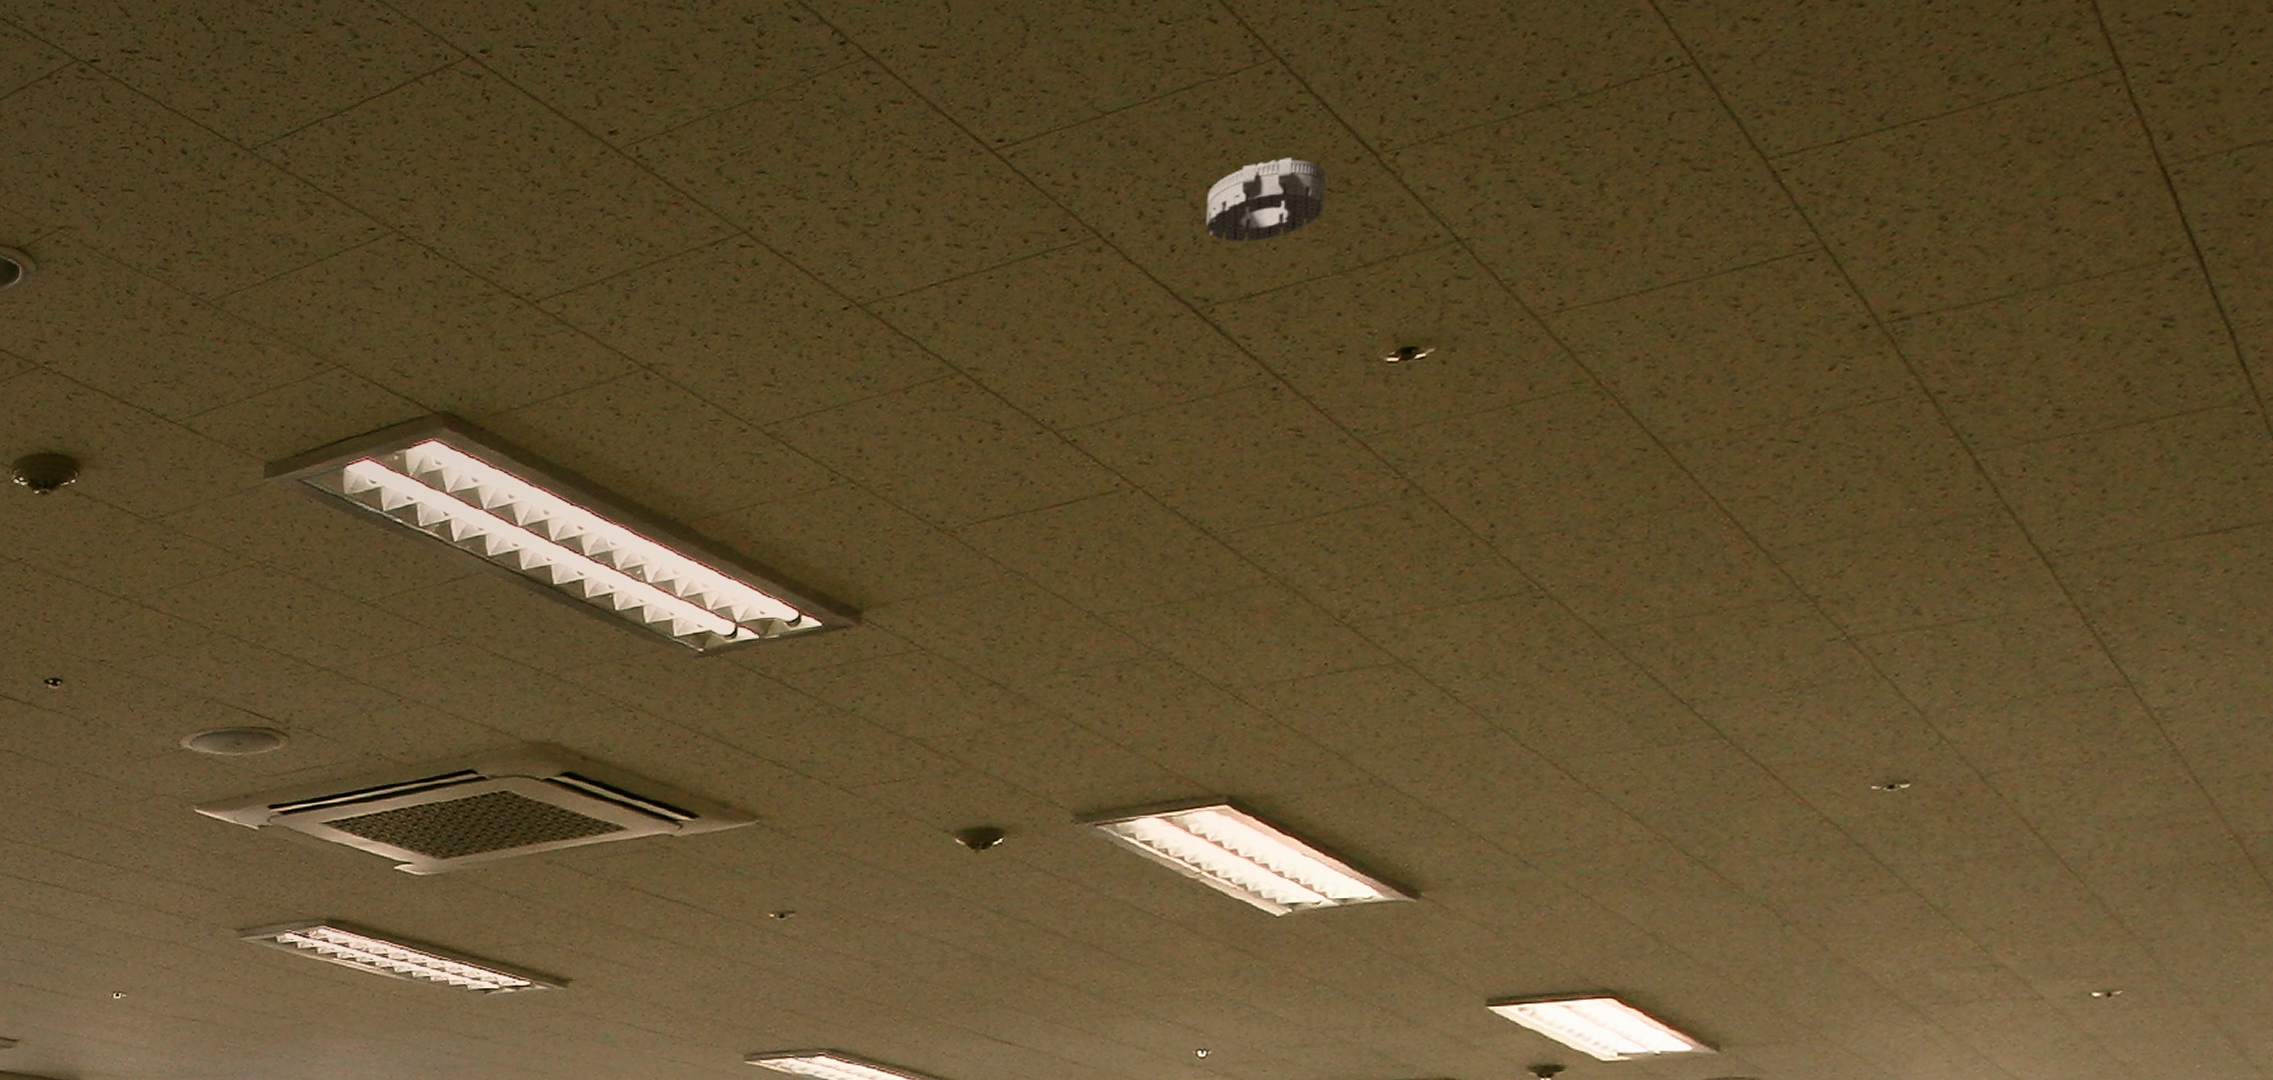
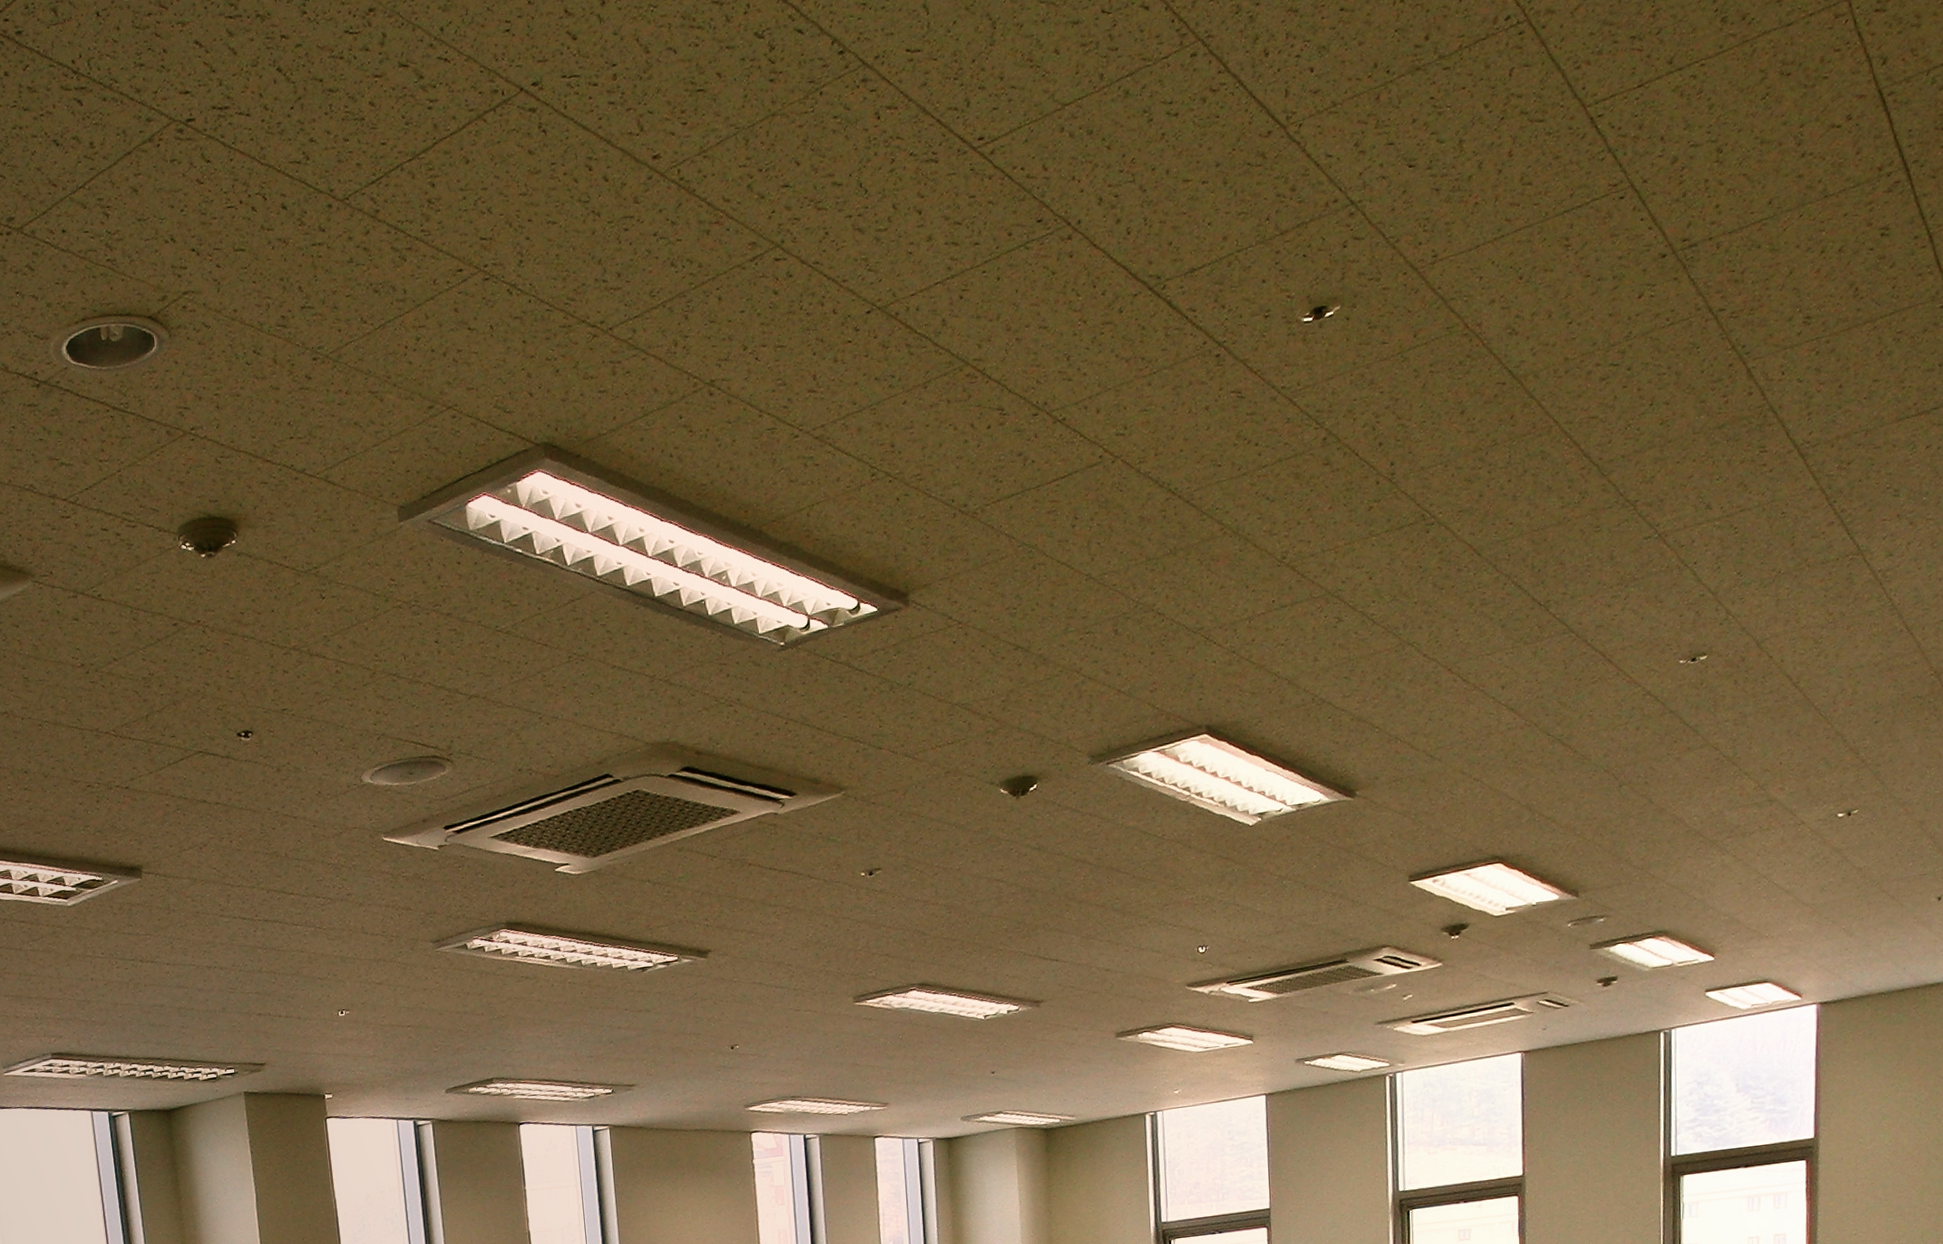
smoke detector: present [1206,157,1327,243] -> none [1152,136,1247,221]

